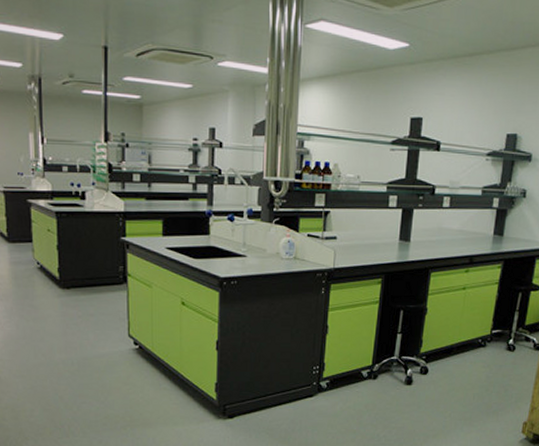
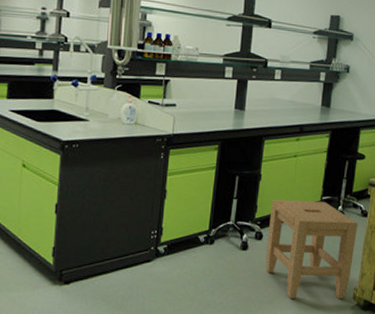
stool: none [431,334,530,432] -> present [265,200,358,299]

